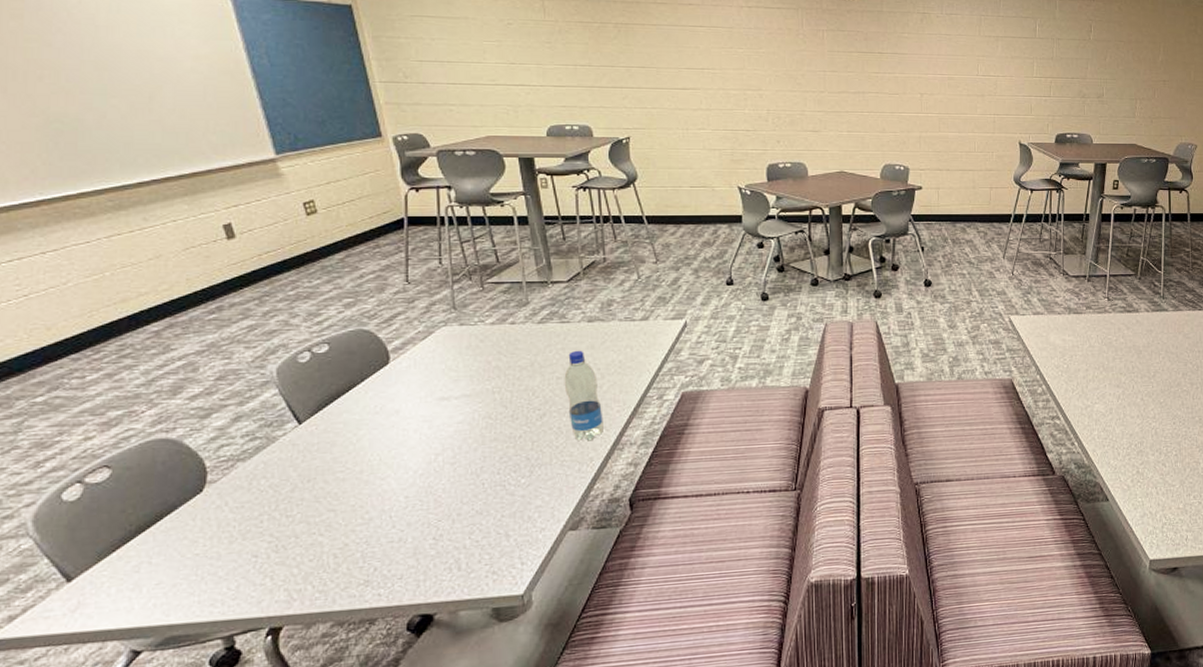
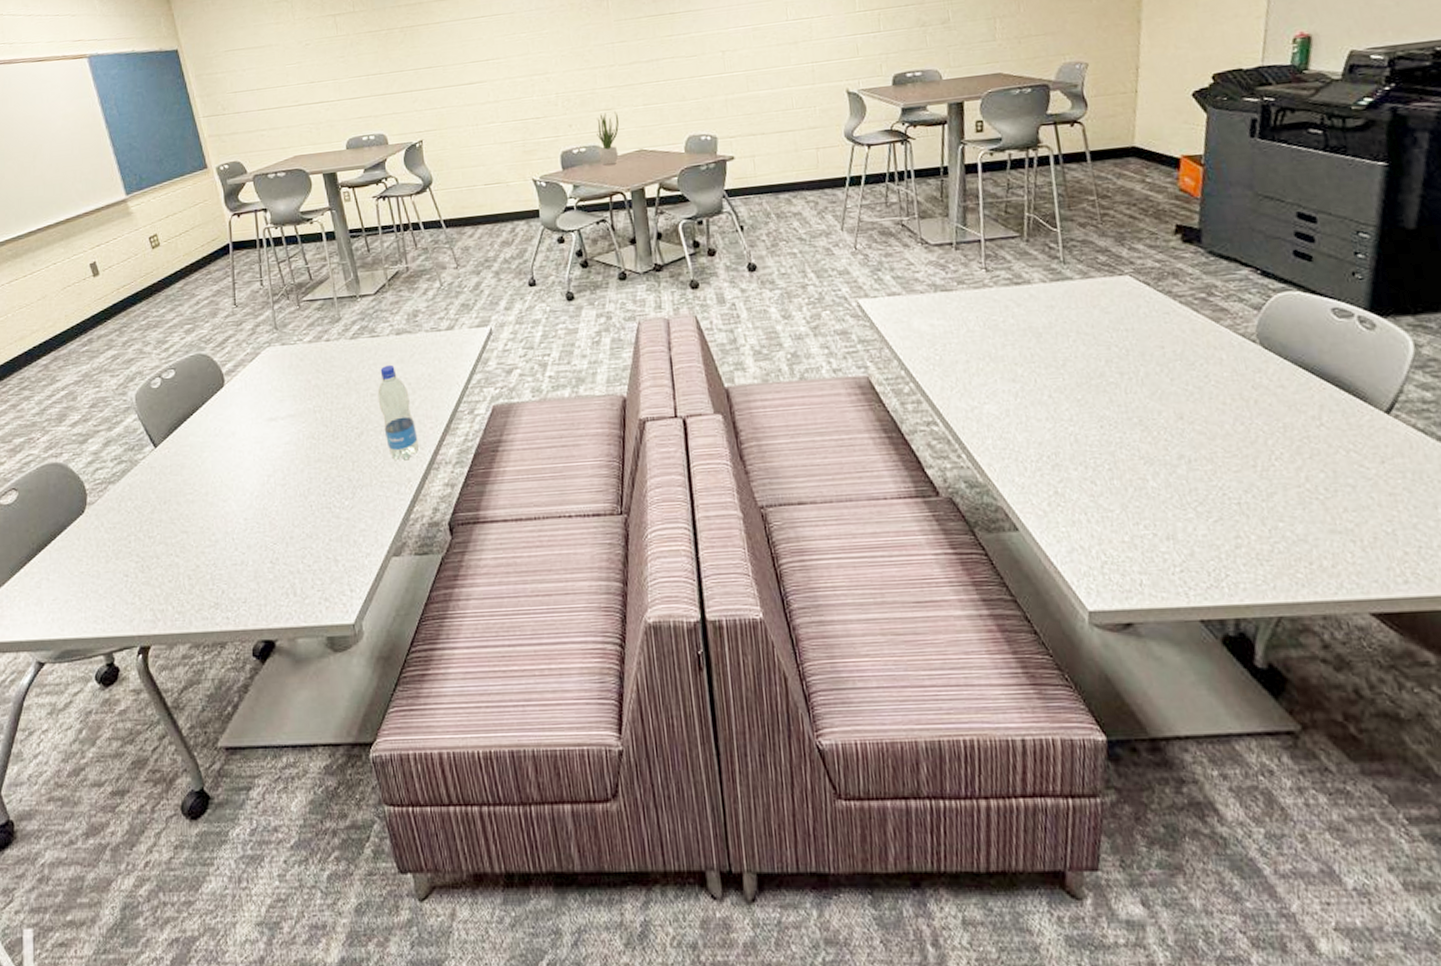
potted plant: none [802,133,823,182] -> present [597,111,619,165]

